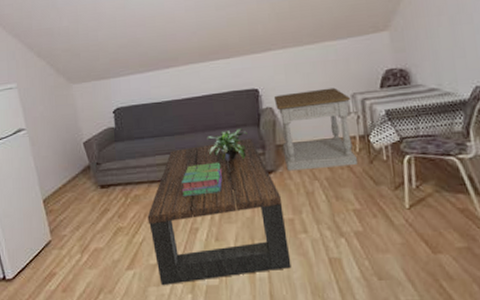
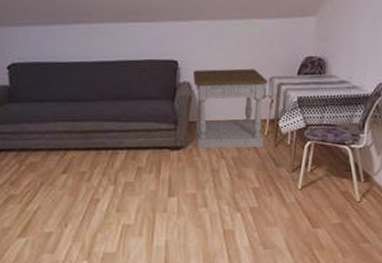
coffee table: present [147,138,292,286] -> none [44,112,189,253]
stack of books: present [181,162,223,196] -> none [84,134,131,167]
potted plant: present [207,128,247,161] -> none [117,101,161,134]

